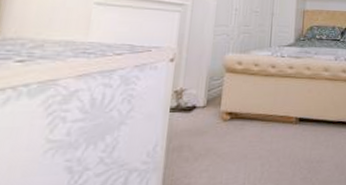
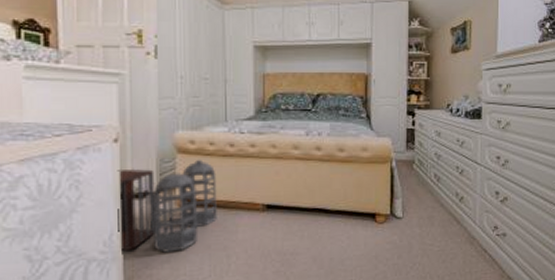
lantern: none [162,79,258,162] -> present [117,160,217,253]

